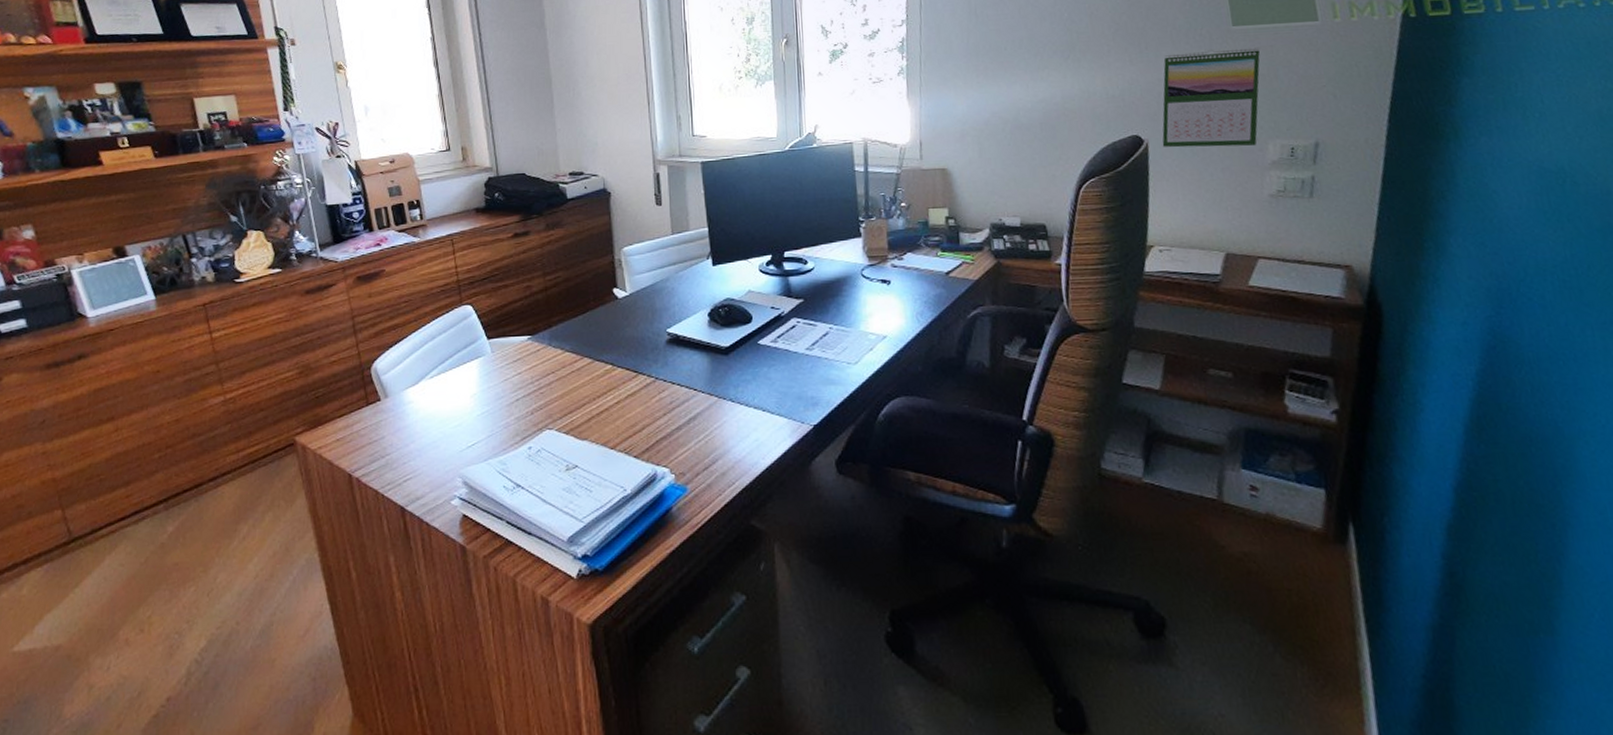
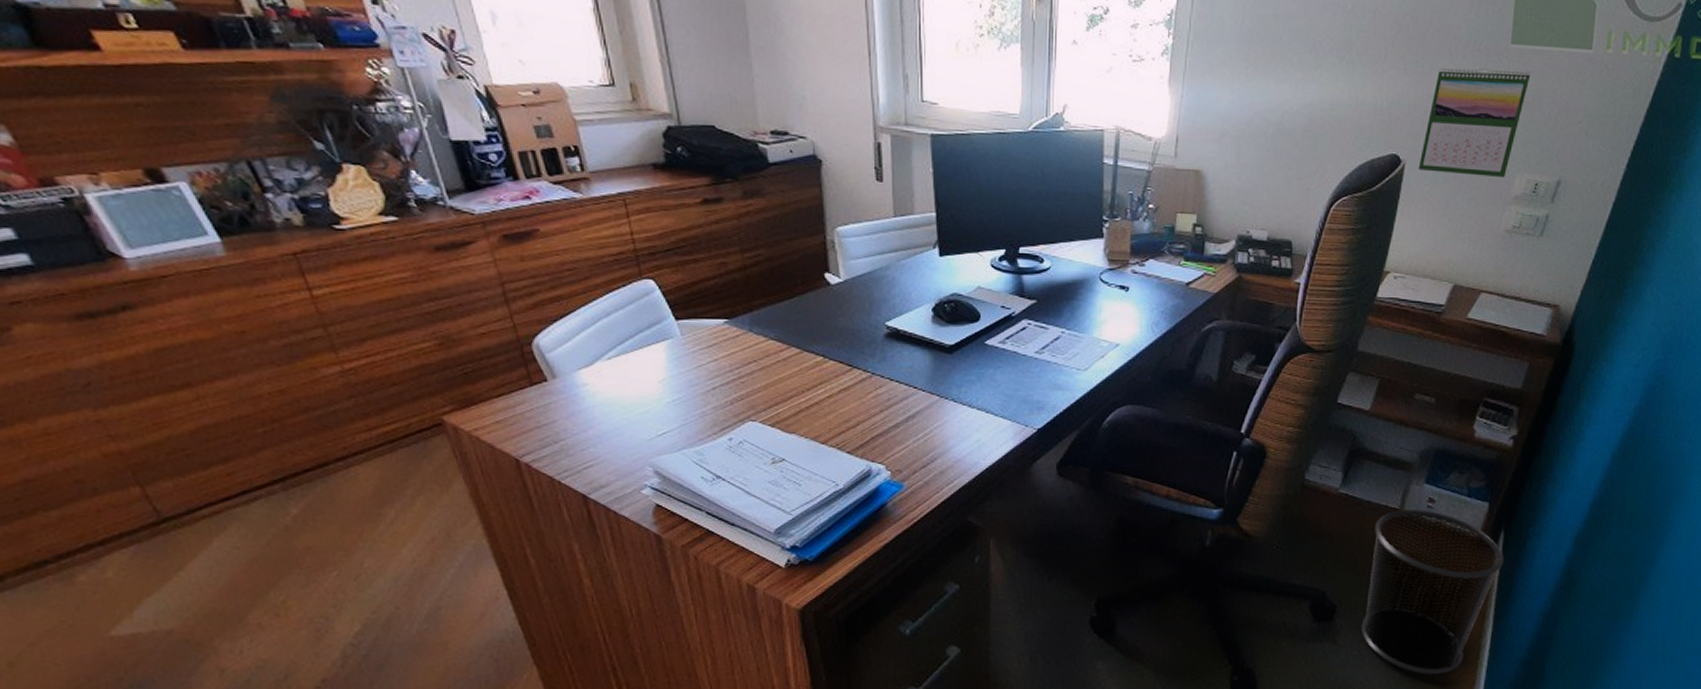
waste bin: none [1192,499,1362,709] -> present [1361,510,1504,674]

